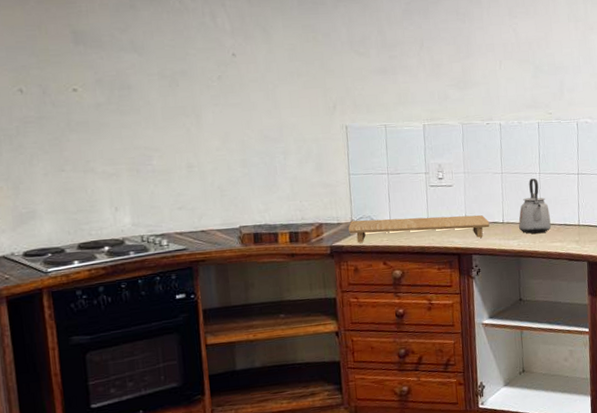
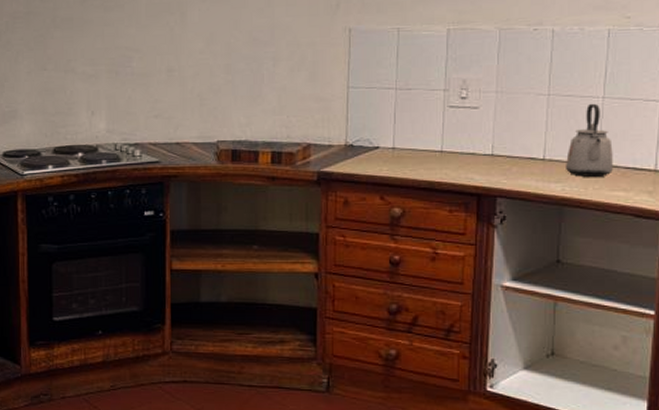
cutting board: present [348,215,490,243] -> none [342,143,525,176]

